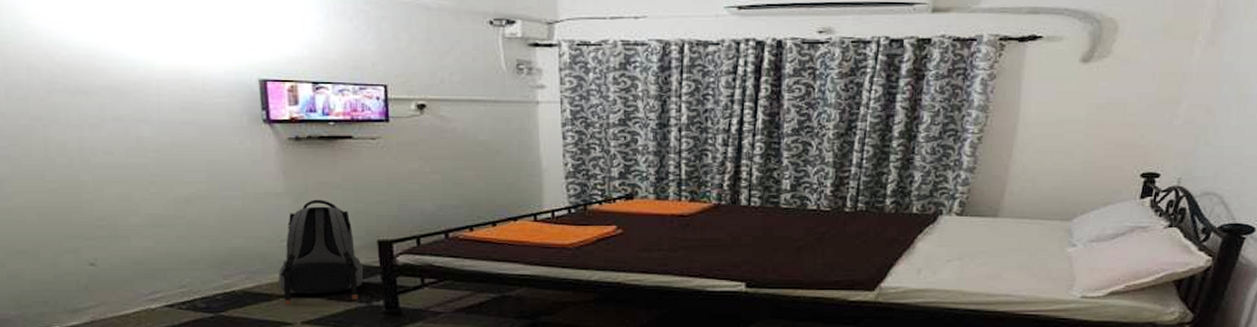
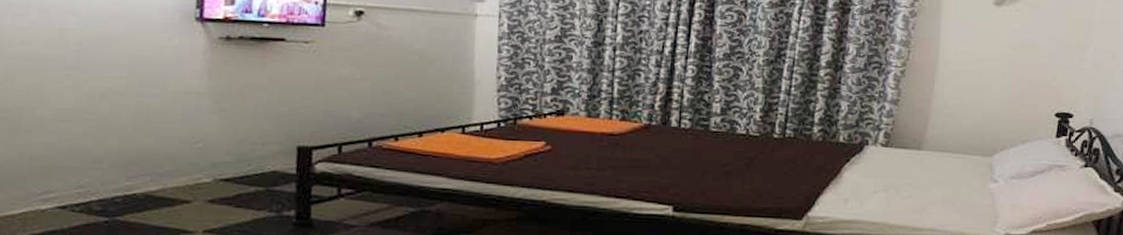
backpack: present [278,199,364,305] -> none [185,101,279,212]

